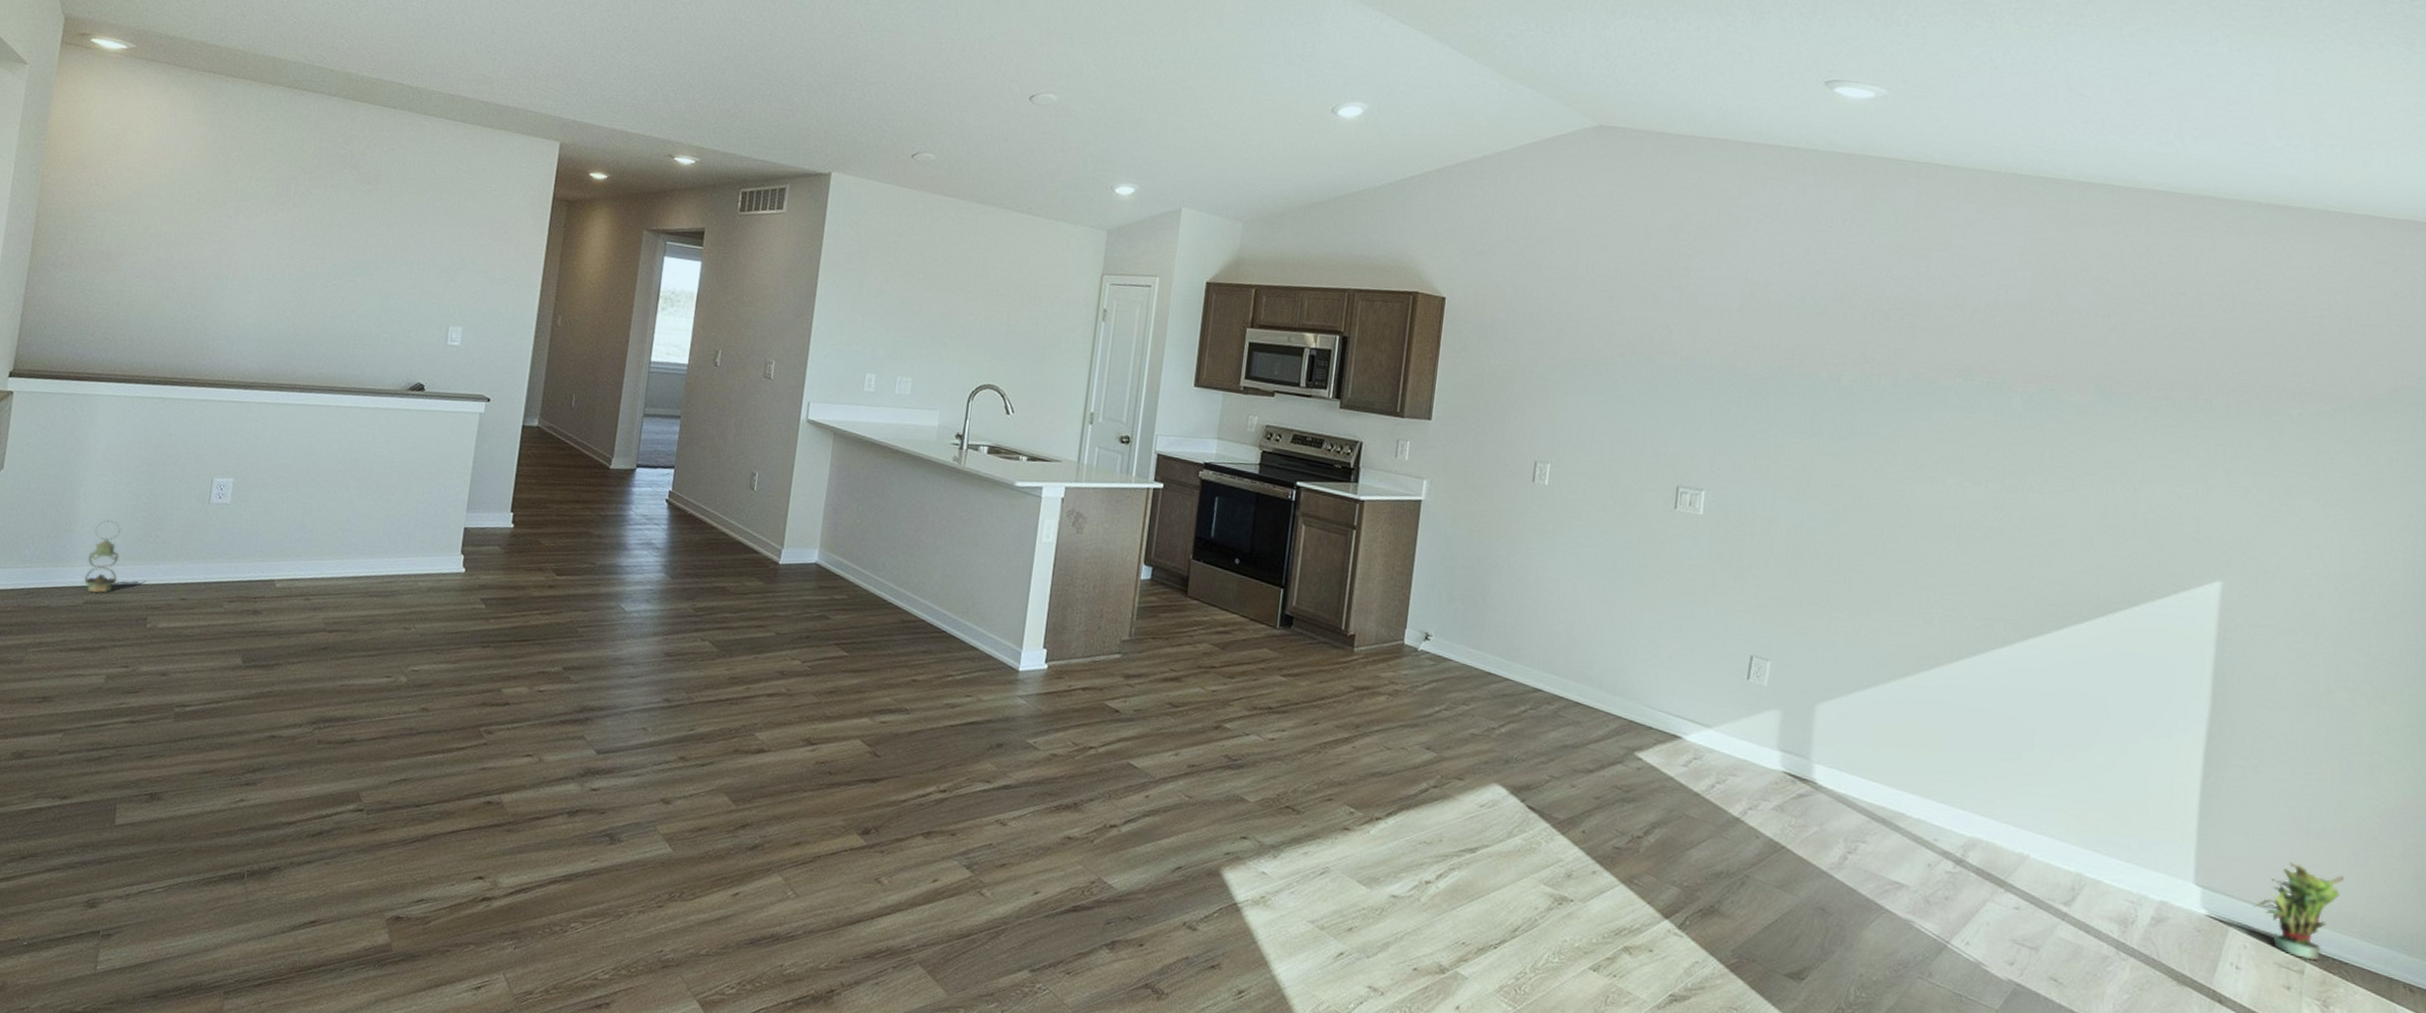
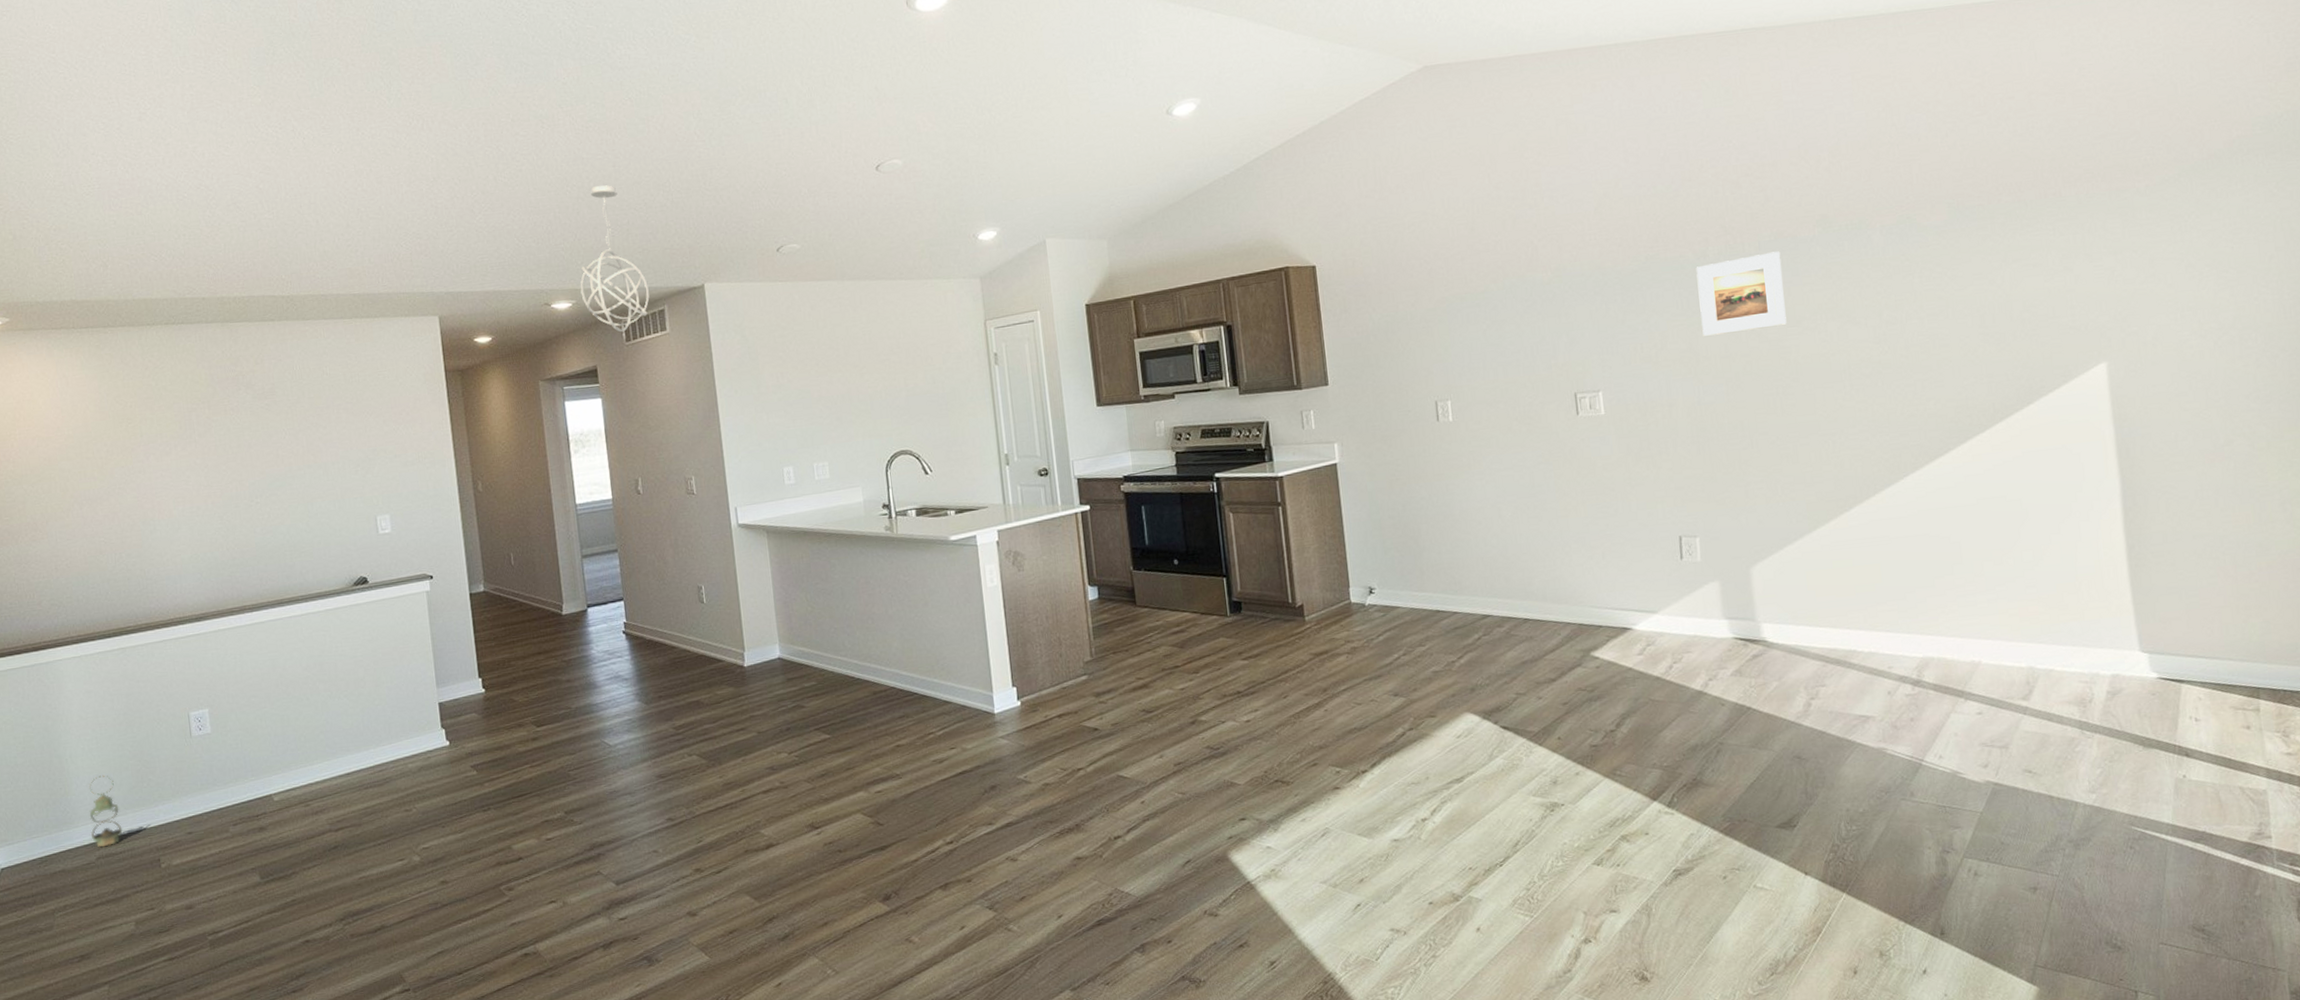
pendant light: none [706,51,776,201] -> present [580,185,650,333]
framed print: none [1819,388,1916,468] -> present [1696,251,1787,336]
potted plant: present [2253,861,2344,961] -> none [2199,609,2279,697]

